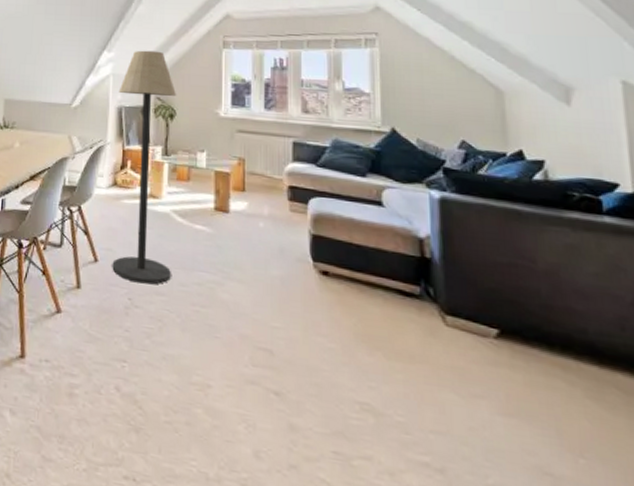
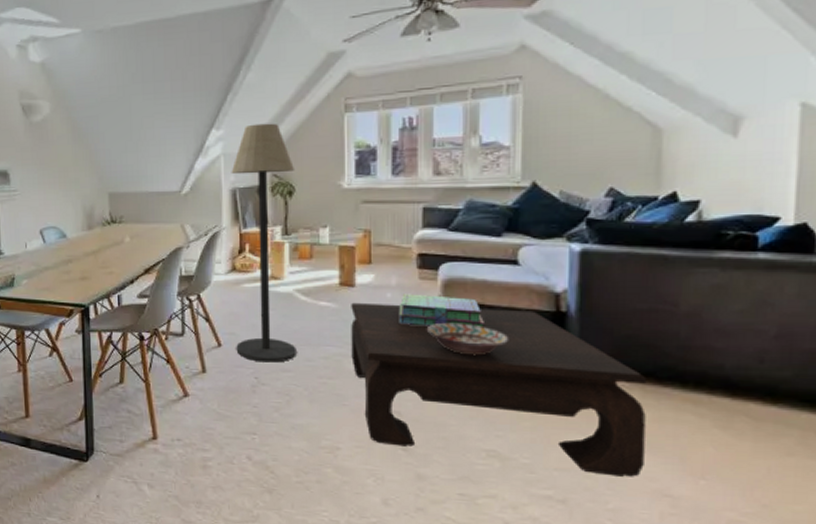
coffee table: none [224,229,521,449] -> present [351,302,647,477]
stack of books: none [270,224,353,266] -> present [398,294,484,327]
decorative bowl: none [297,258,376,296] -> present [426,322,508,356]

